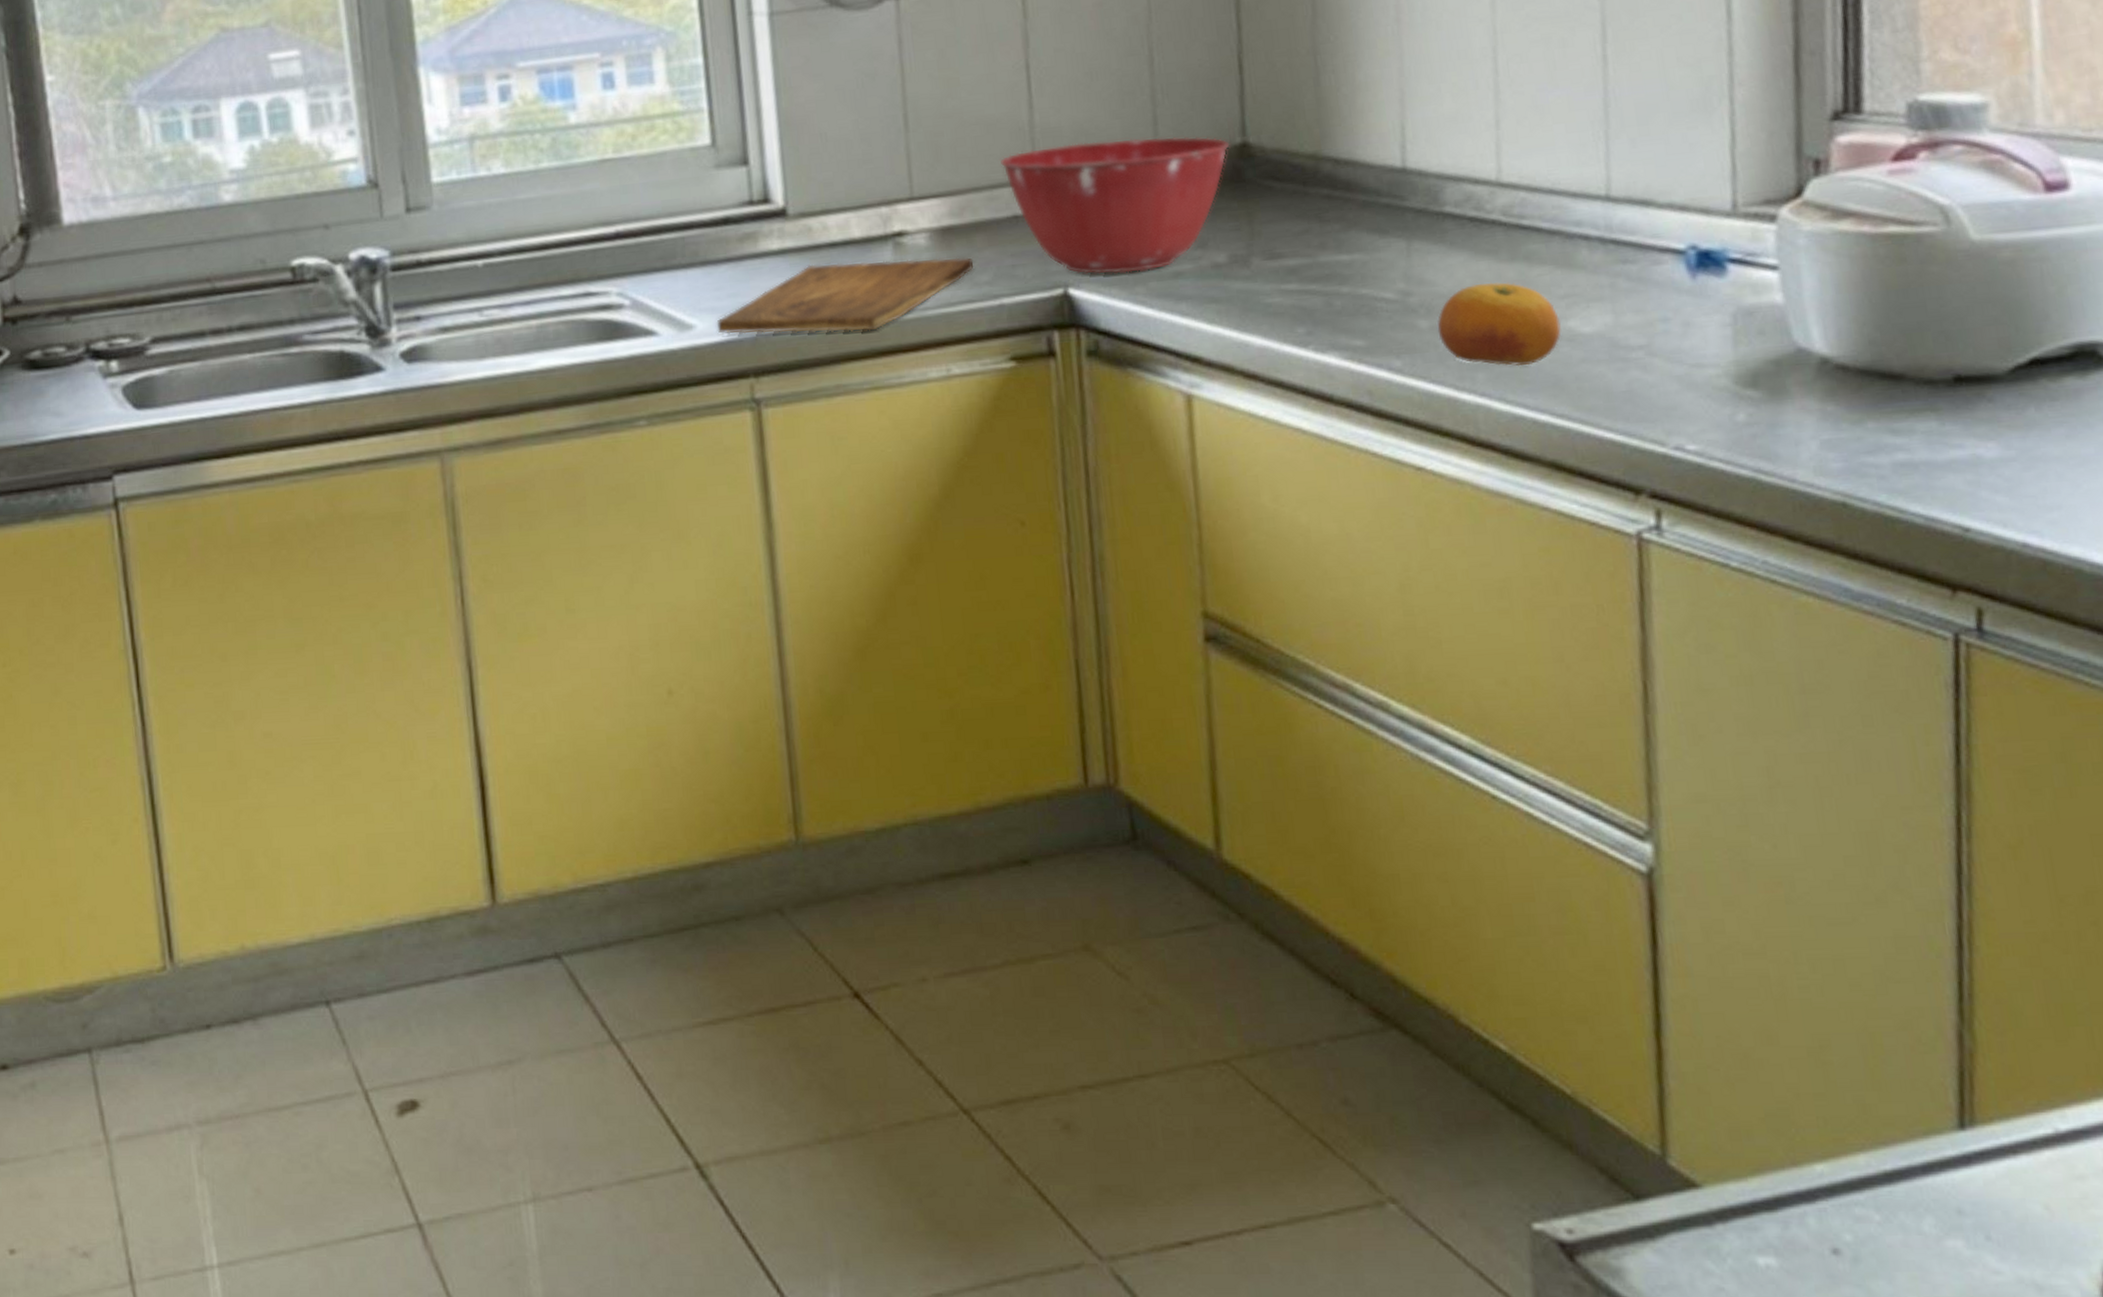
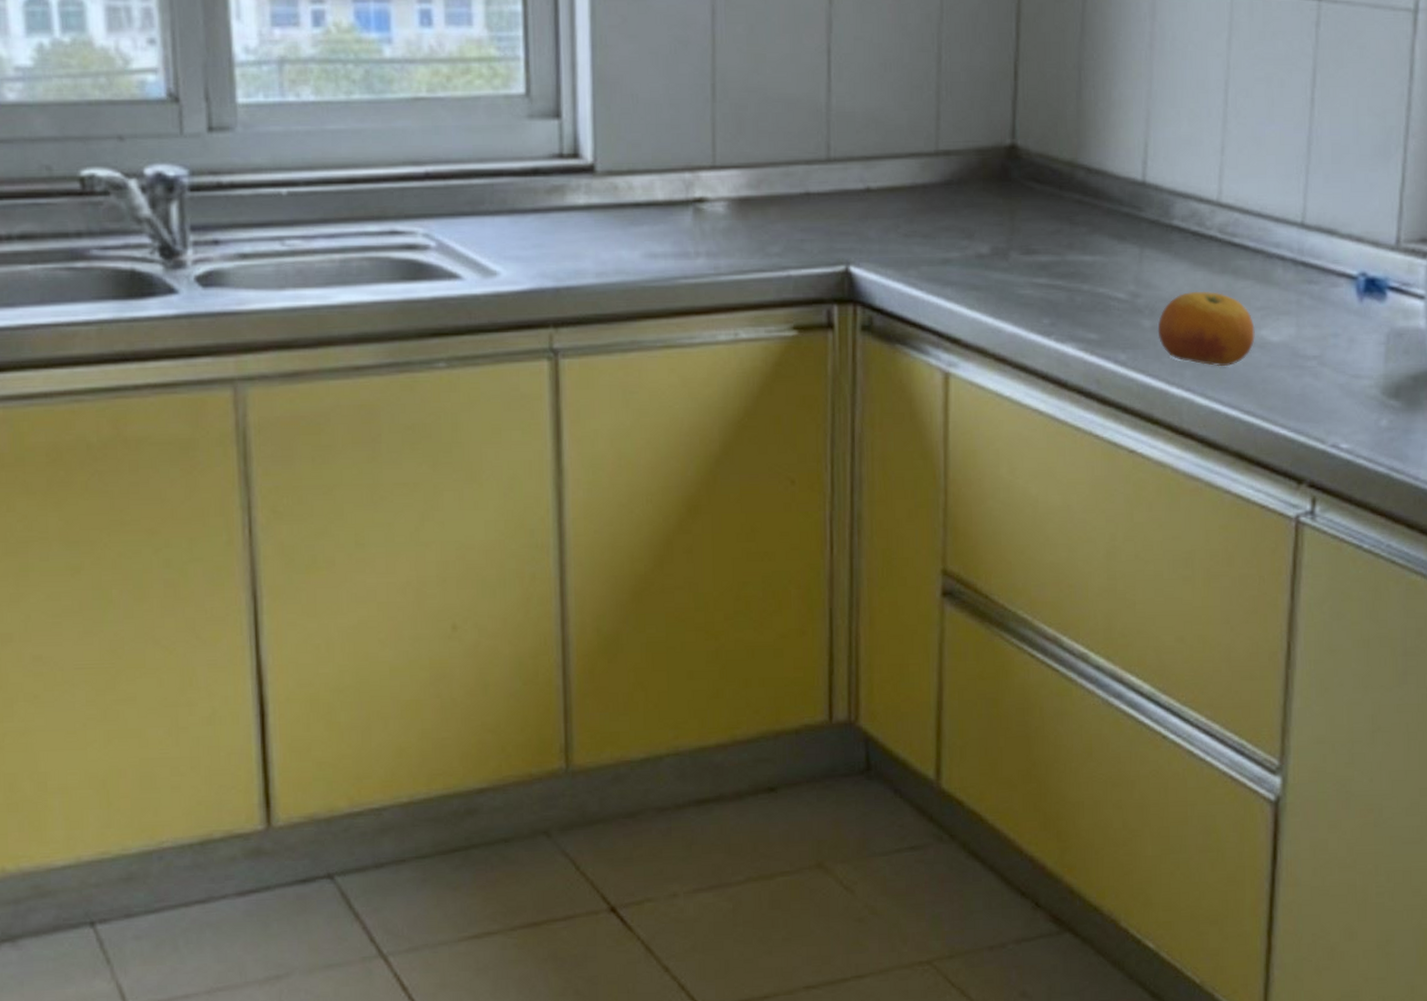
cutting board: present [716,257,974,334] -> none [520,222,767,291]
mixing bowl: present [999,136,1230,275] -> none [797,129,1001,256]

